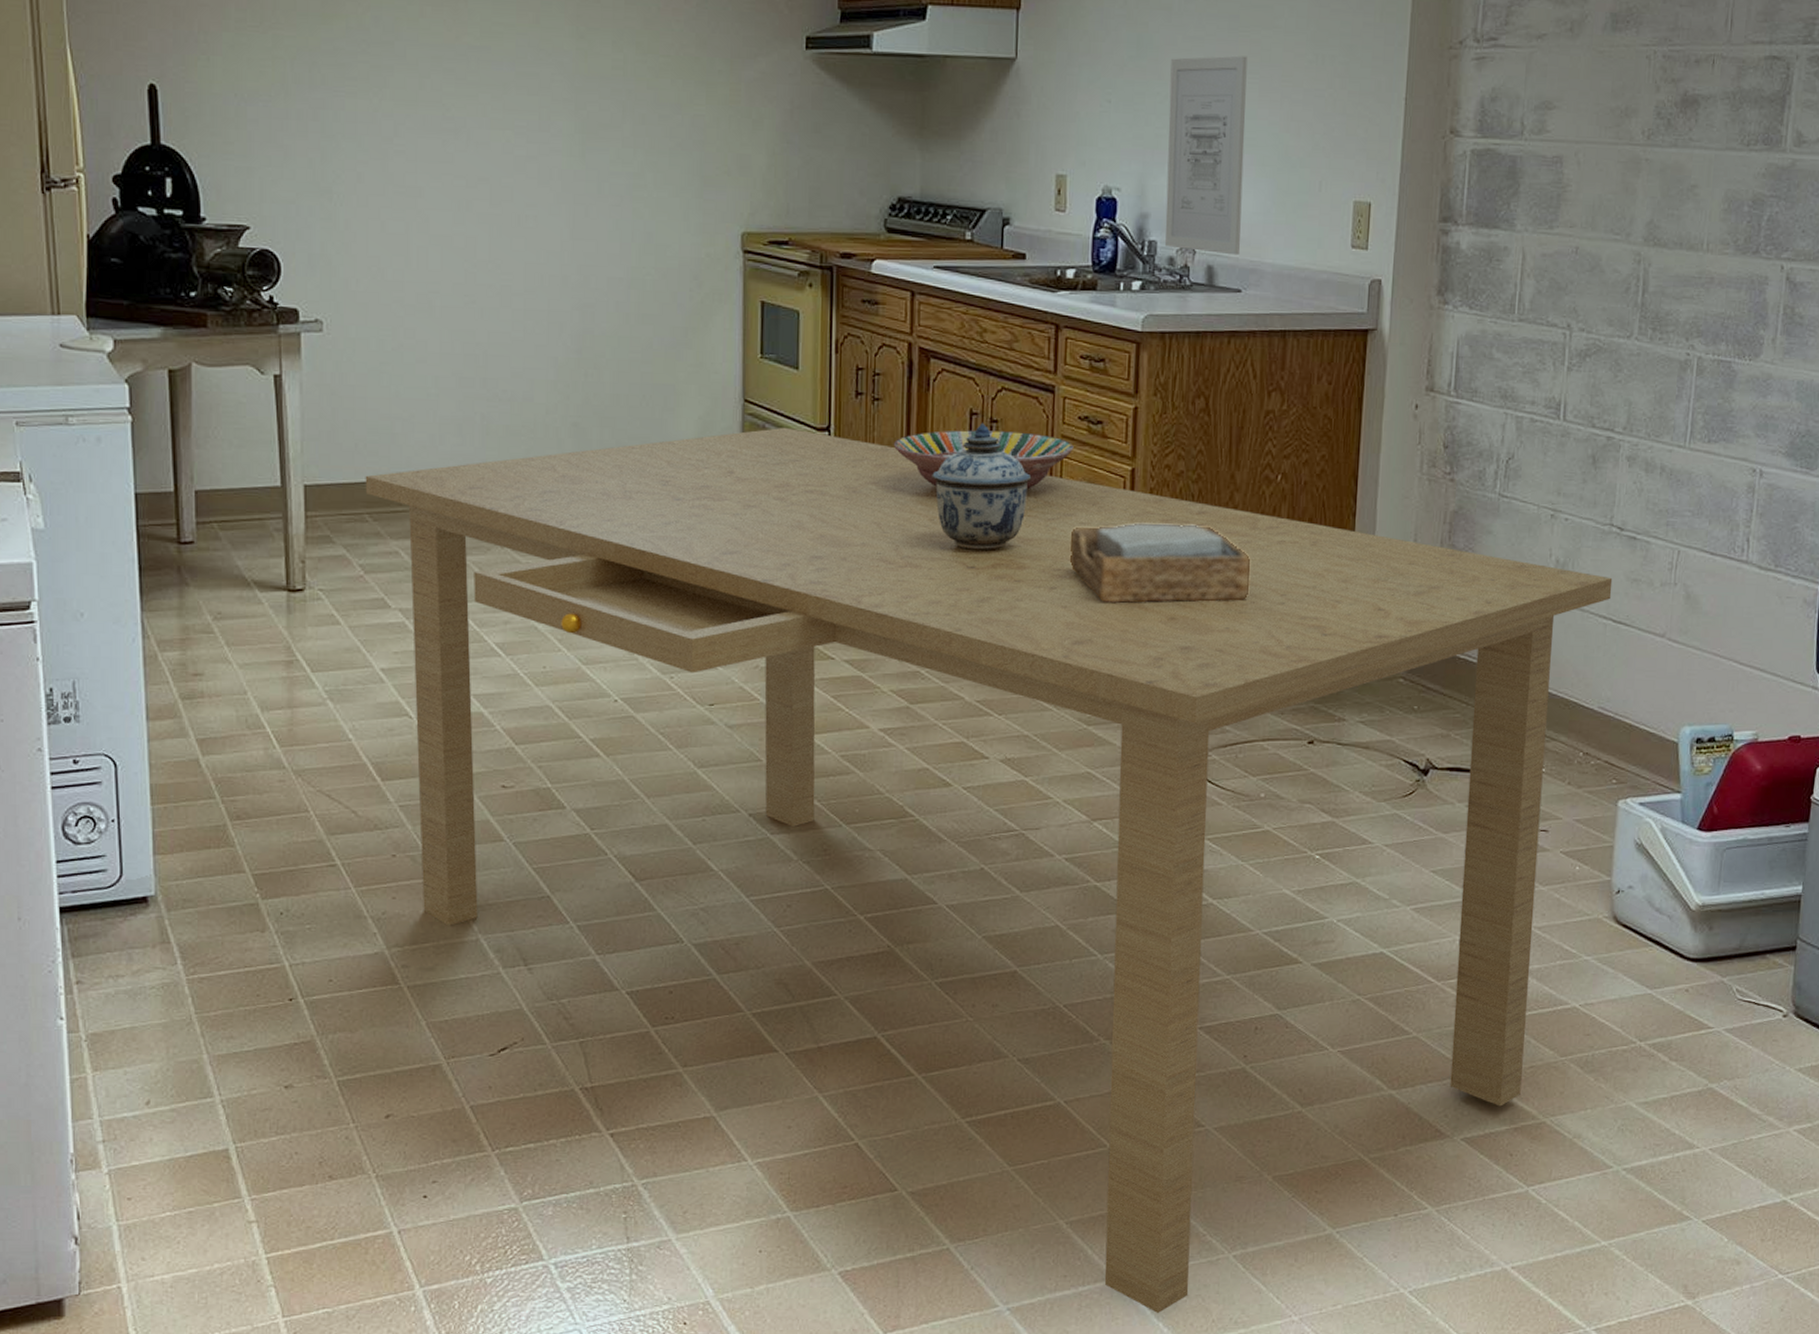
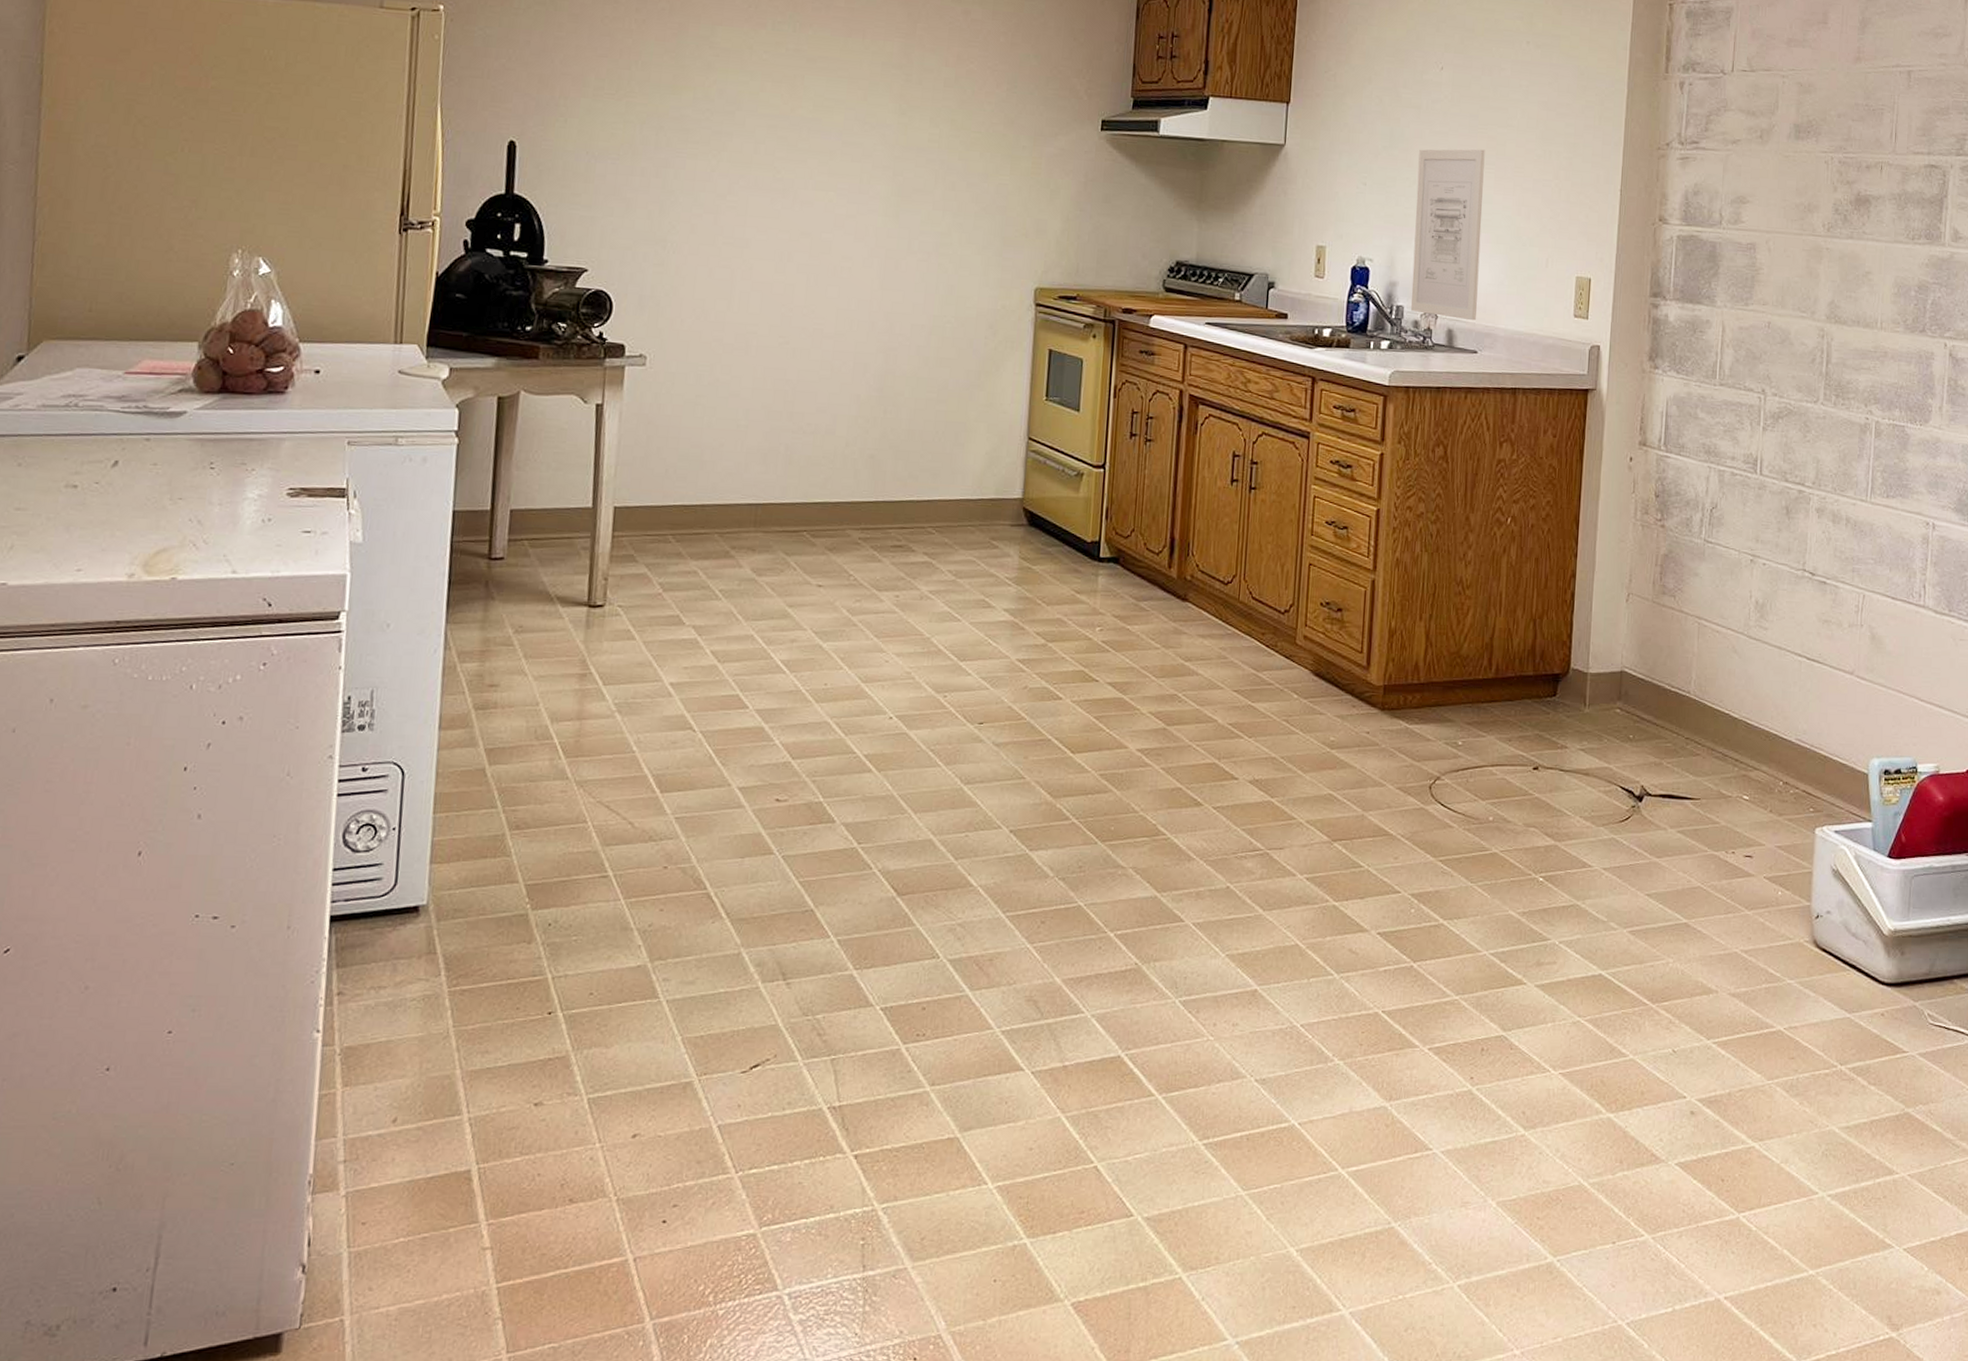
dining table: present [365,427,1613,1314] -> none [671,463,1806,1348]
serving bowl: present [893,430,1074,490] -> none [1162,470,1325,527]
lidded jar: present [932,422,1032,551] -> none [1196,463,1287,582]
napkin holder: present [1070,523,1251,603] -> none [1319,559,1483,634]

